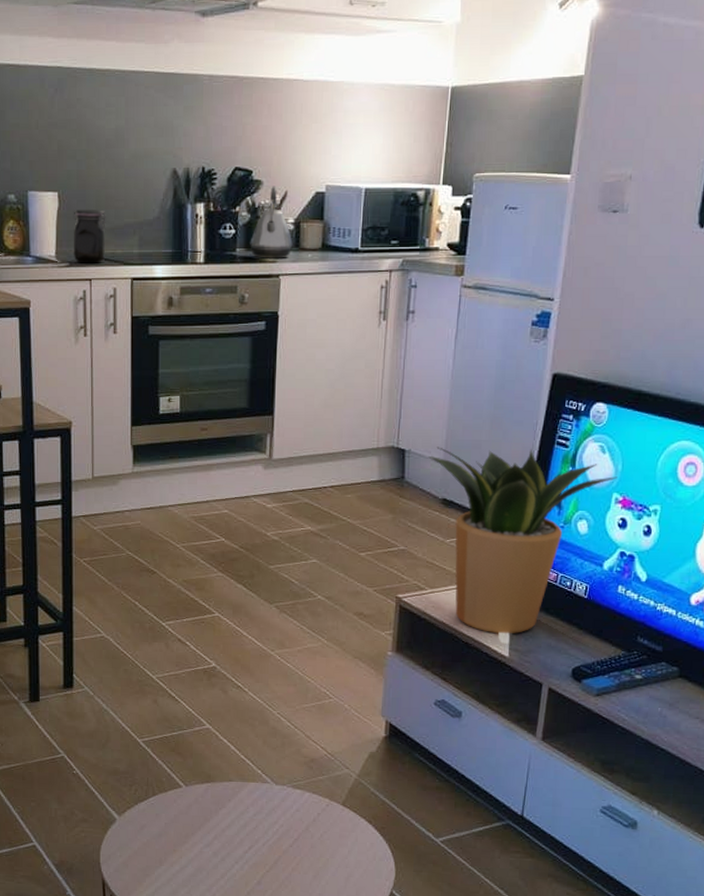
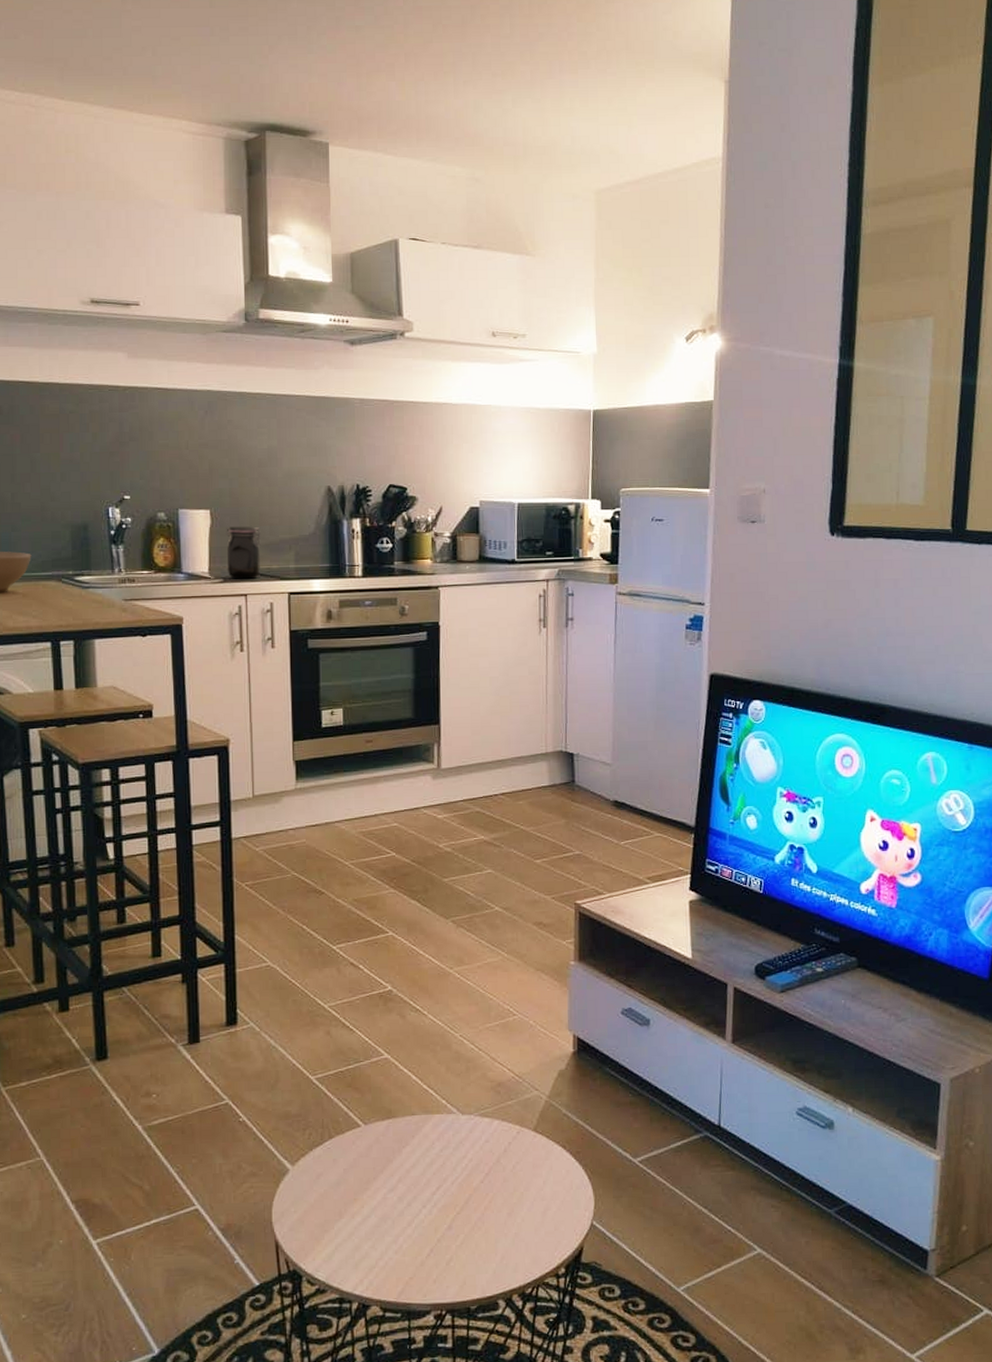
kettle: present [250,186,293,258] -> none [407,501,450,571]
potted plant: present [428,447,618,634] -> none [597,748,780,935]

